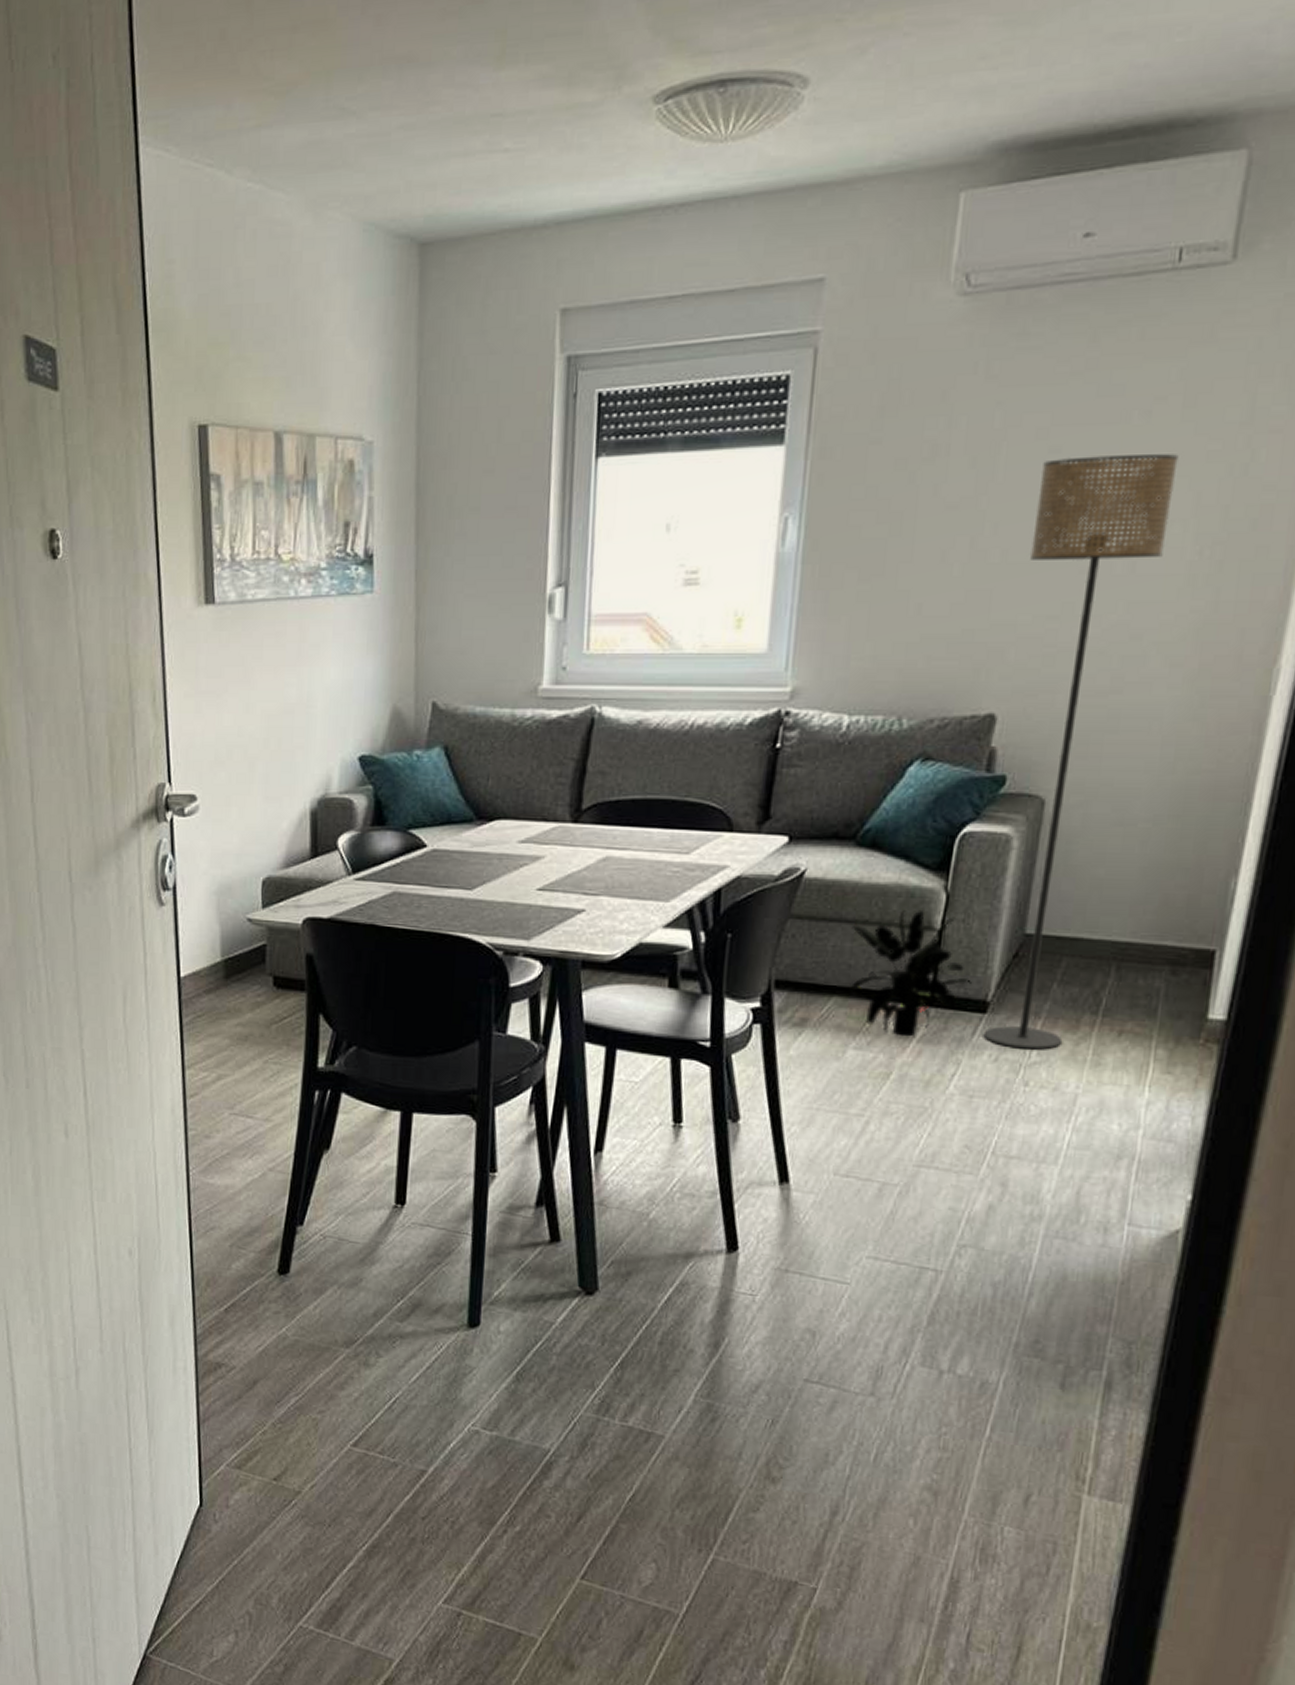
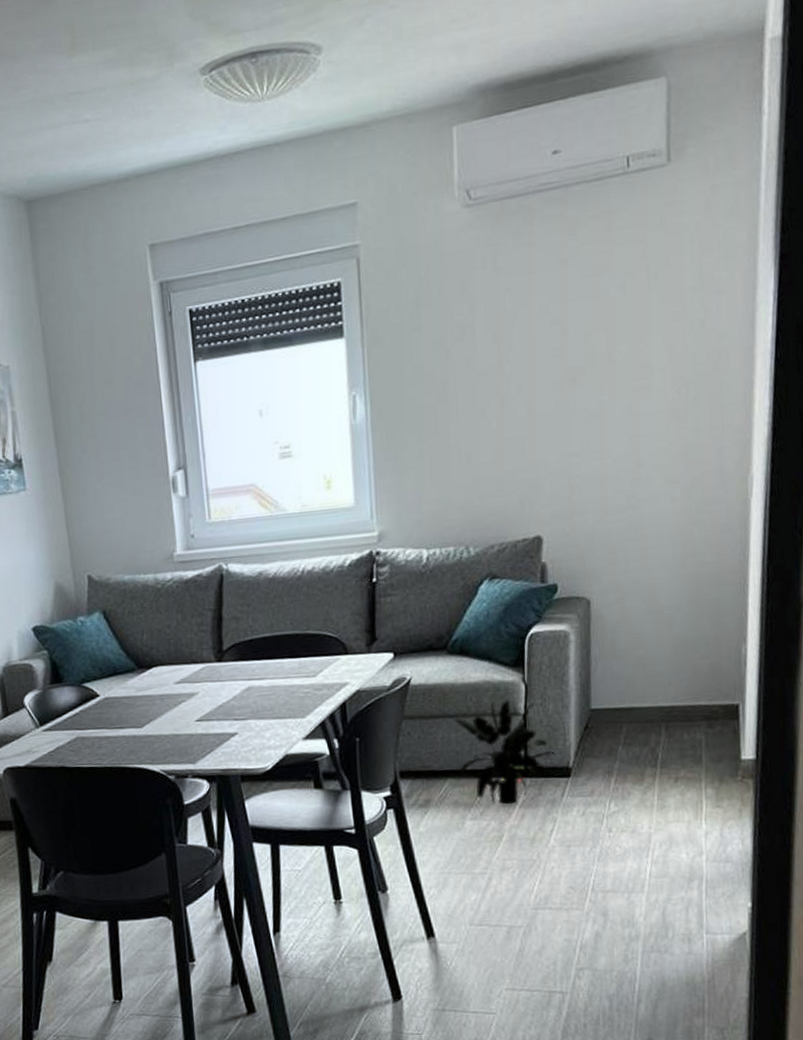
floor lamp: present [983,454,1179,1050] -> none [548,317,651,803]

